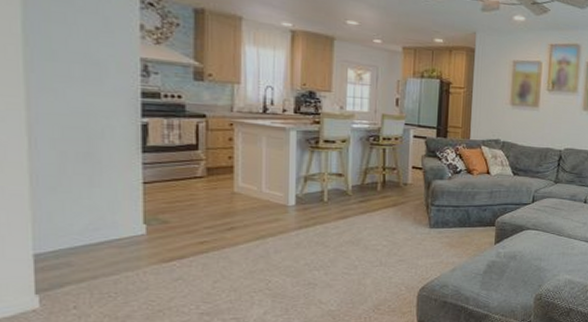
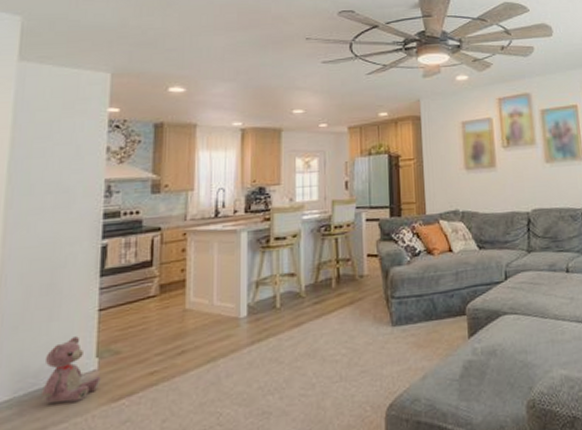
teddy bear: none [89,203,150,259] -> present [42,336,101,405]

